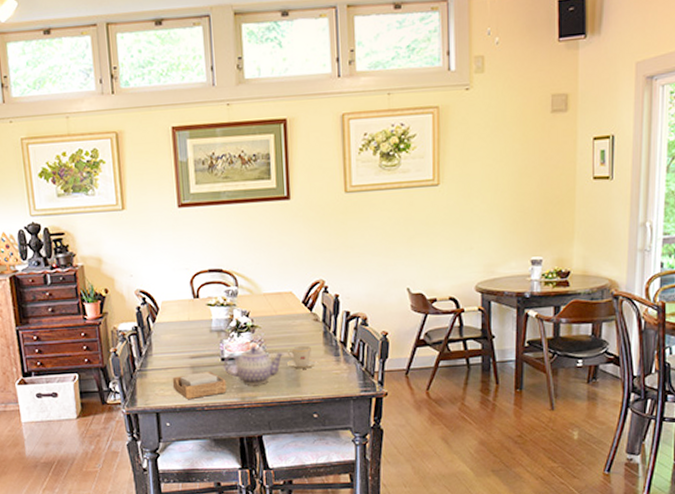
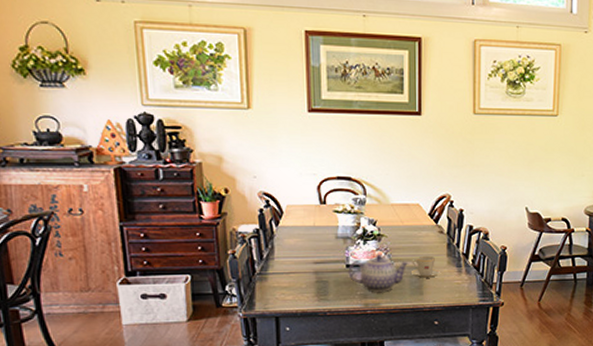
napkin holder: present [172,372,227,399] -> none [294,278,350,304]

